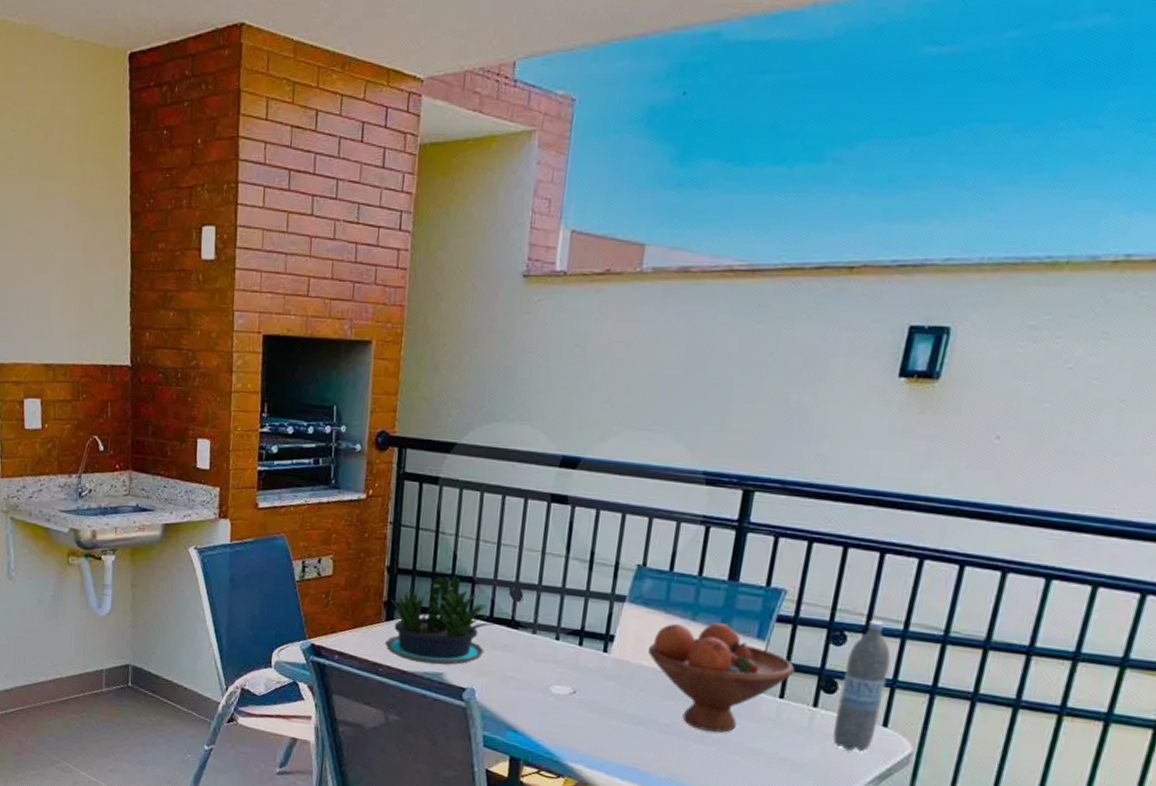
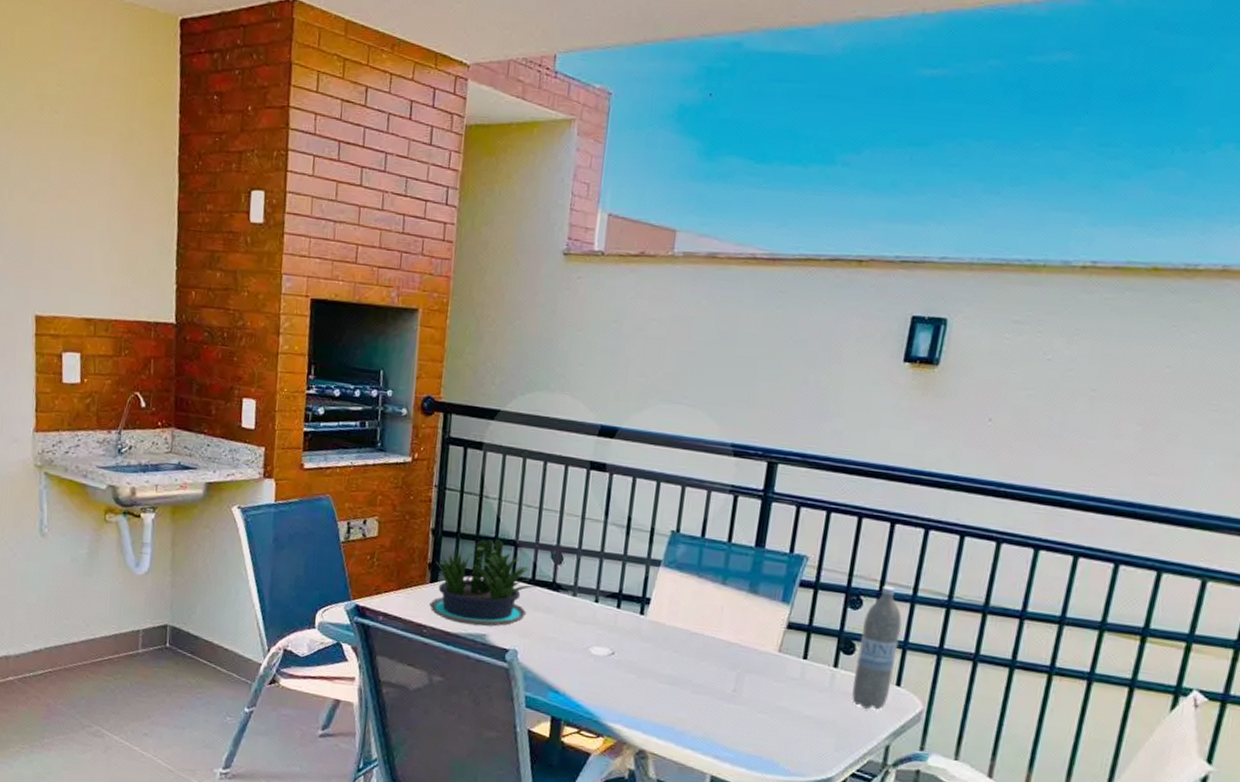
fruit bowl: present [648,623,795,733] -> none [682,587,817,692]

